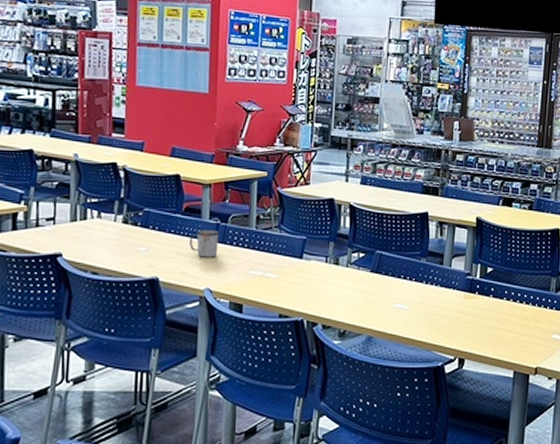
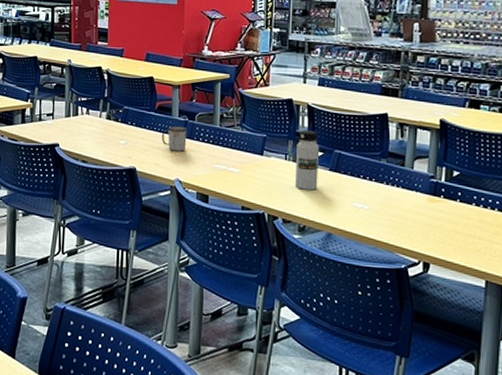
water bottle: none [335,231,360,293] -> present [294,130,319,190]

